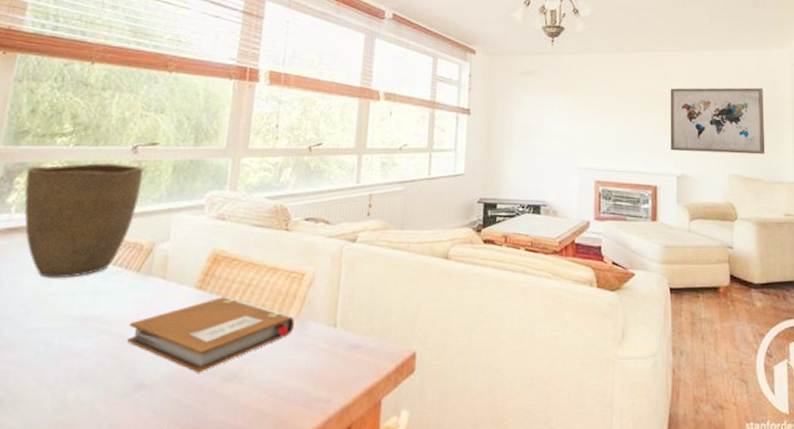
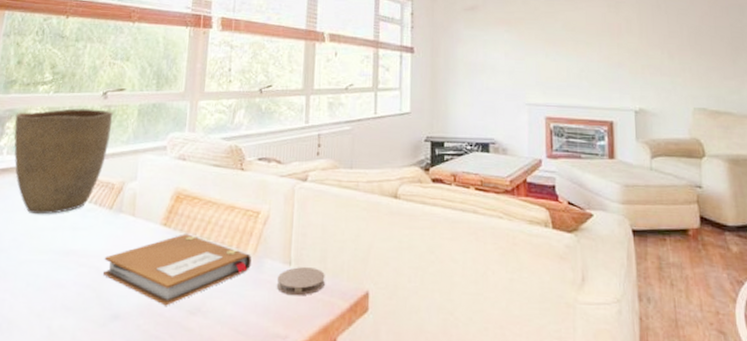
coaster: none [320,329,372,359] -> present [276,267,325,296]
wall art: present [670,87,766,155] -> none [622,13,735,86]

